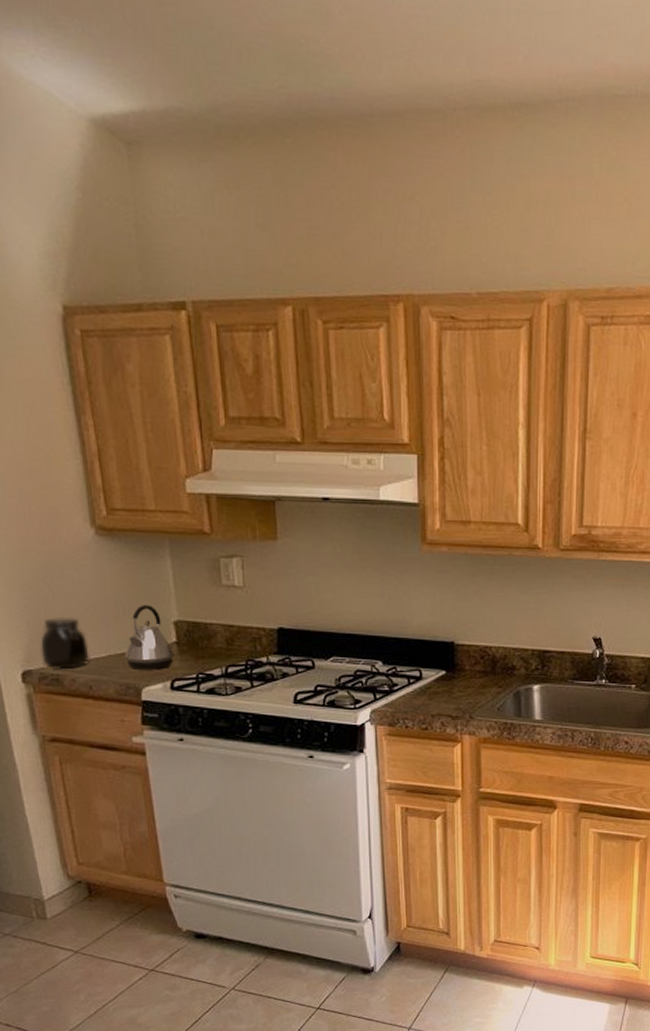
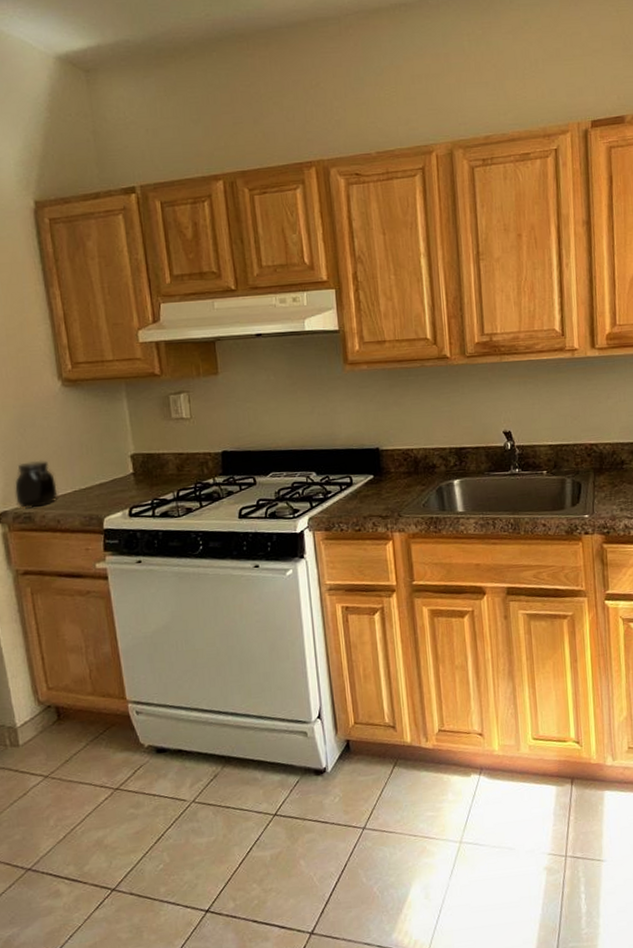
kettle: present [124,605,175,670] -> none [88,442,132,502]

